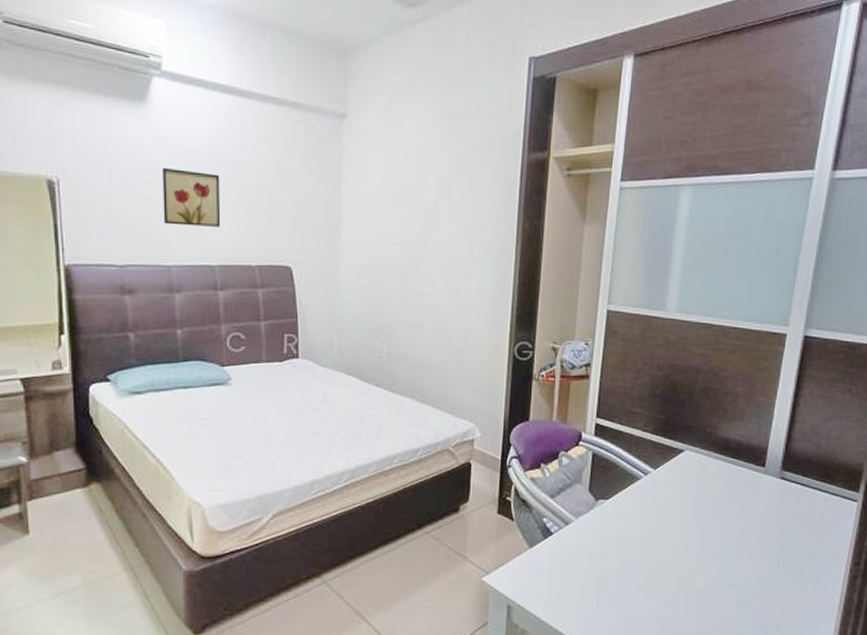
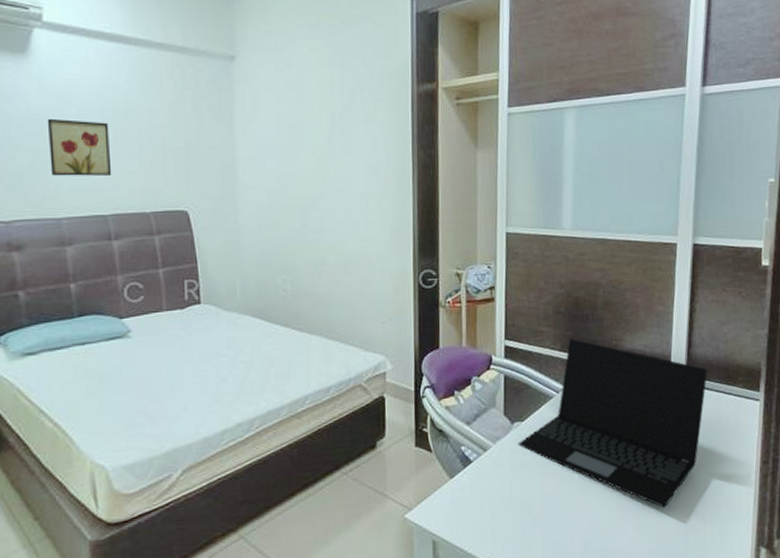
laptop: none [600,421,806,597] -> present [518,338,708,508]

